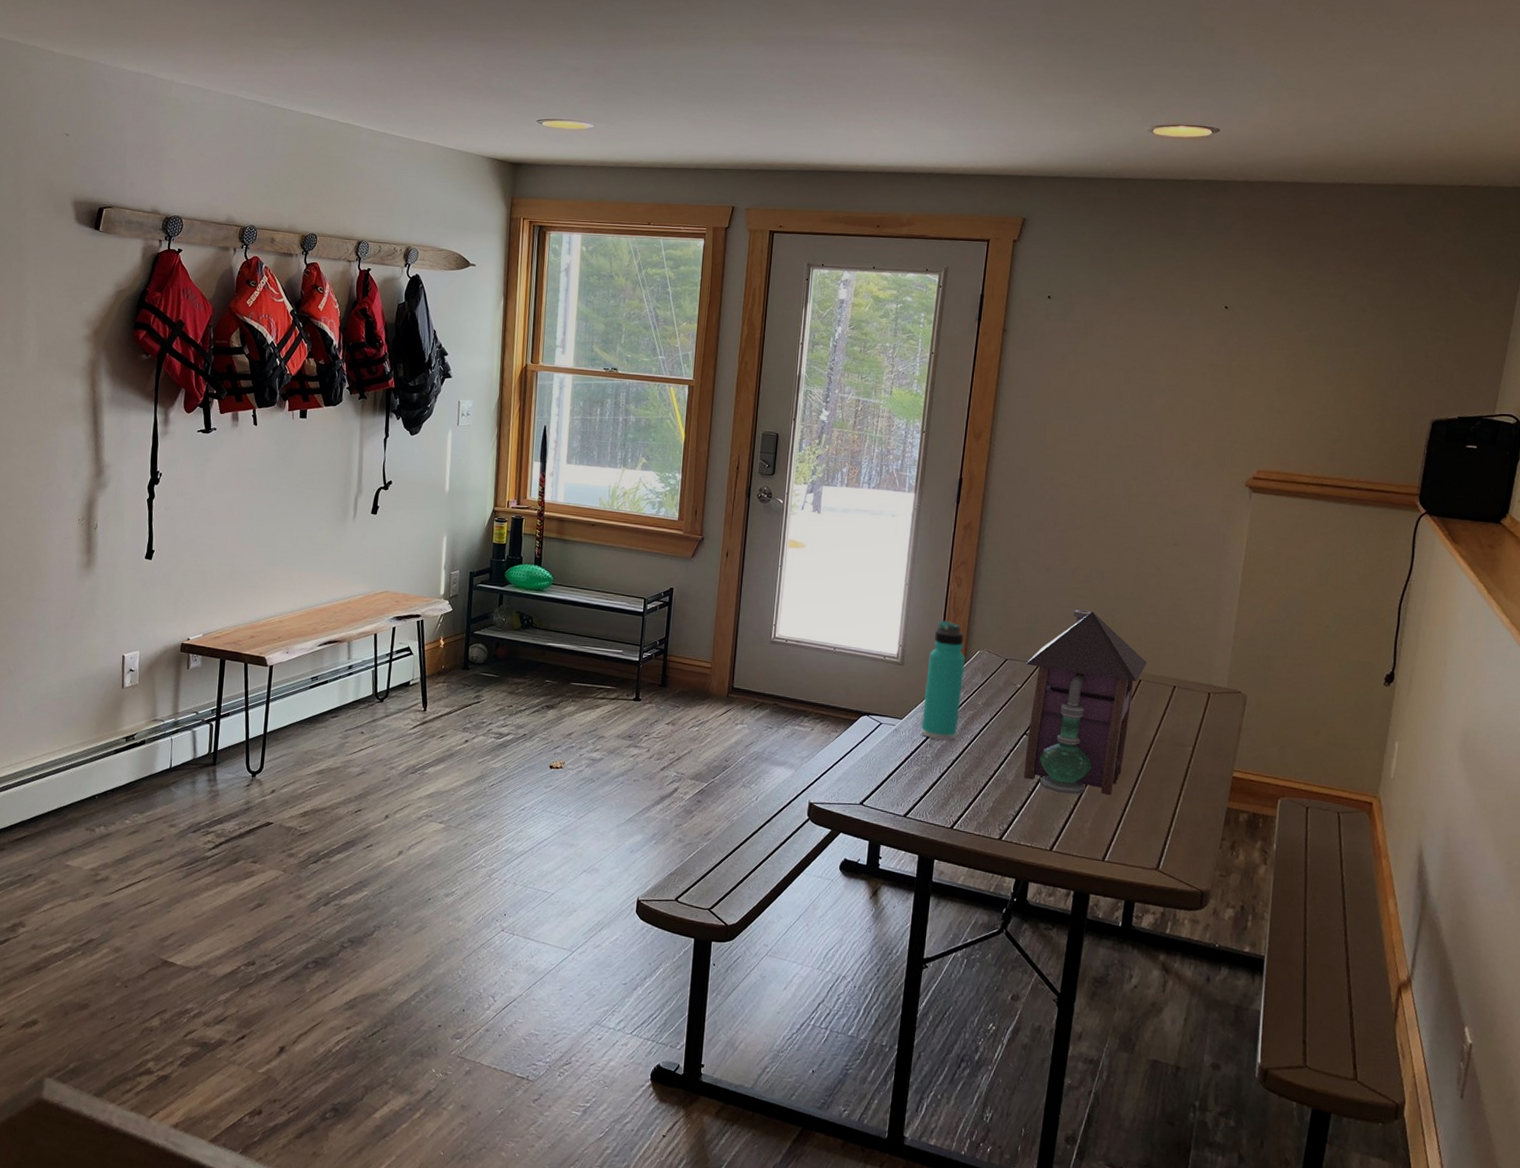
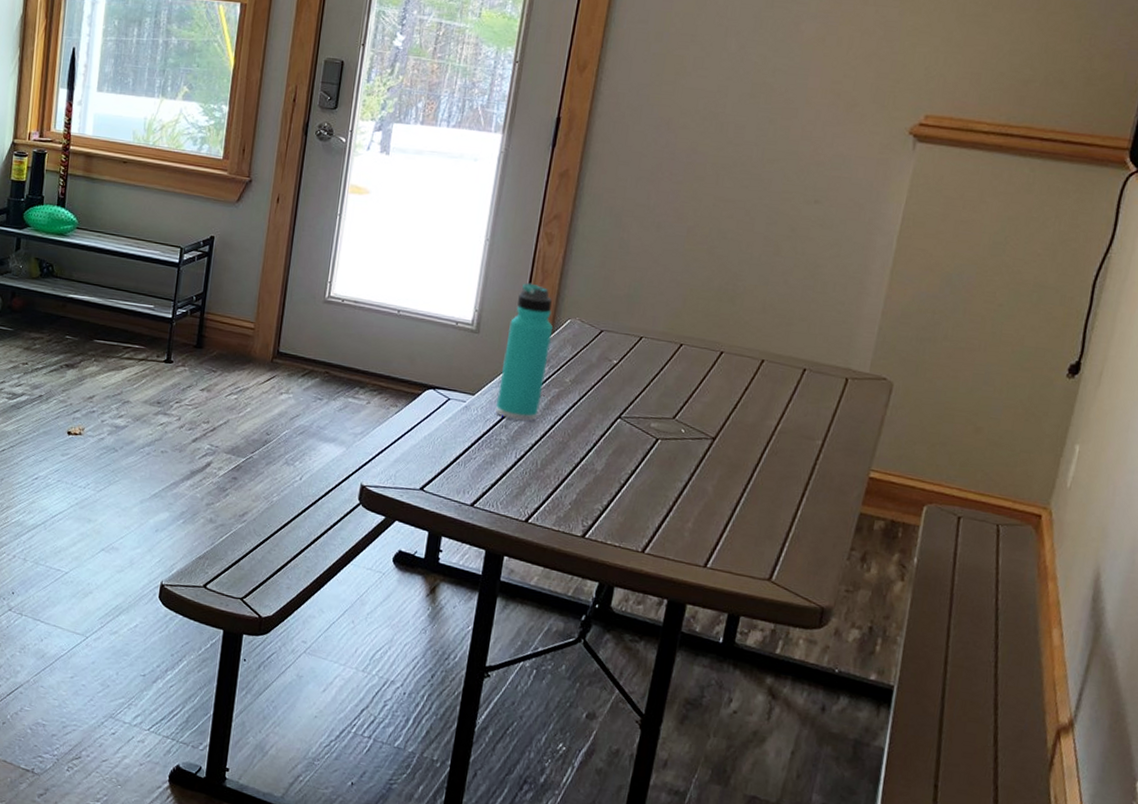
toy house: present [1024,609,1147,796] -> none [615,275,772,493]

